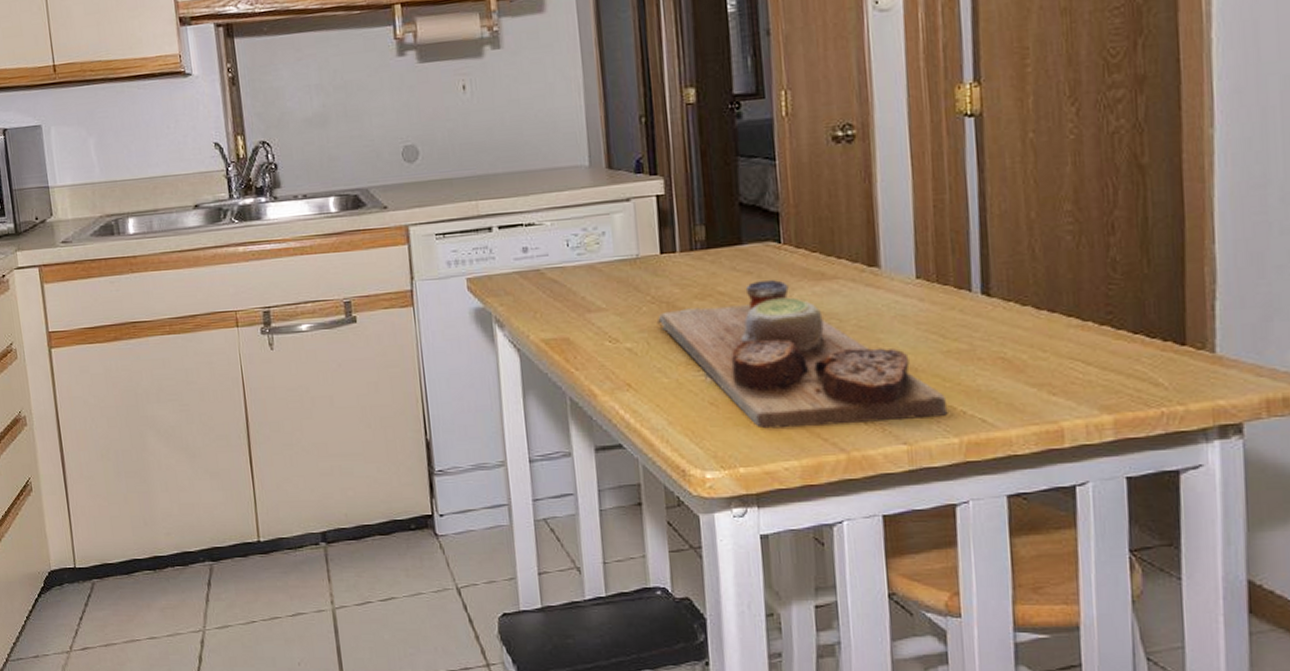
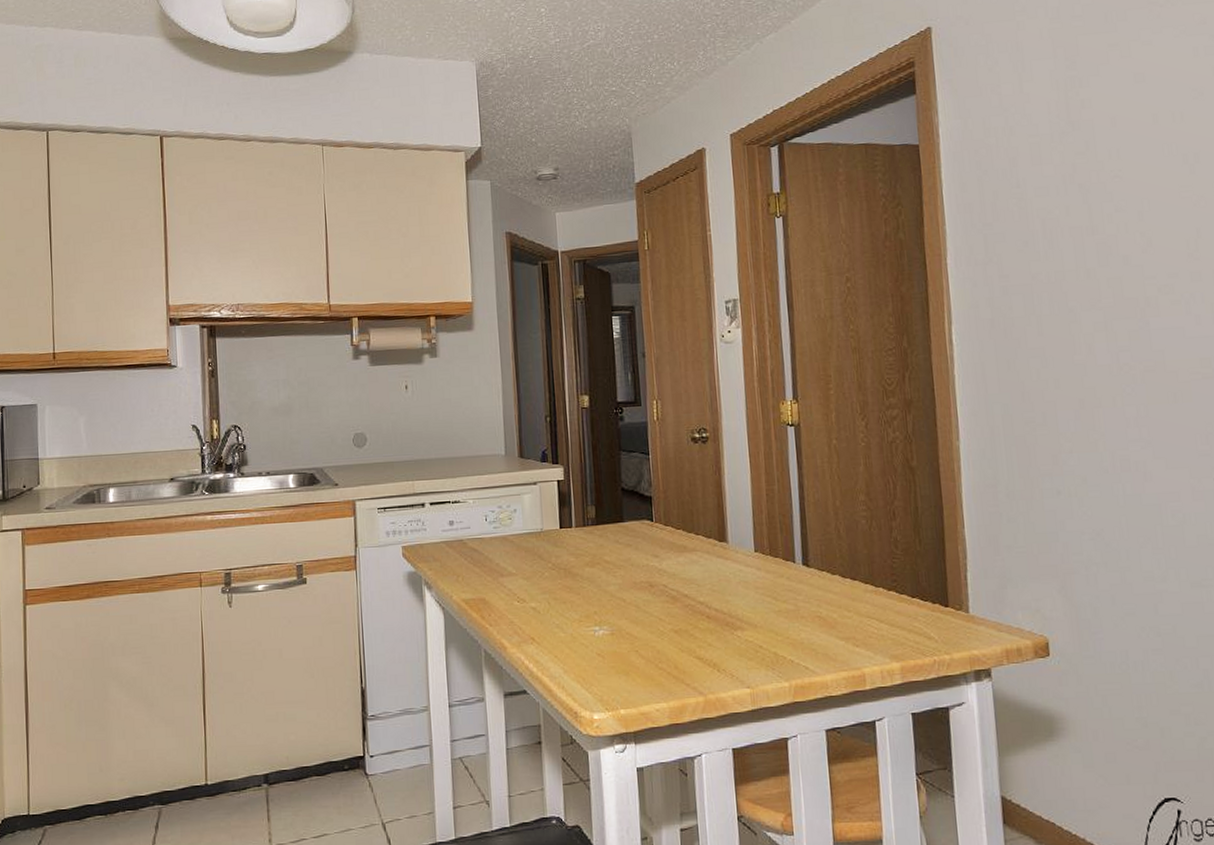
cutting board: present [656,280,948,429] -> none [556,551,780,676]

